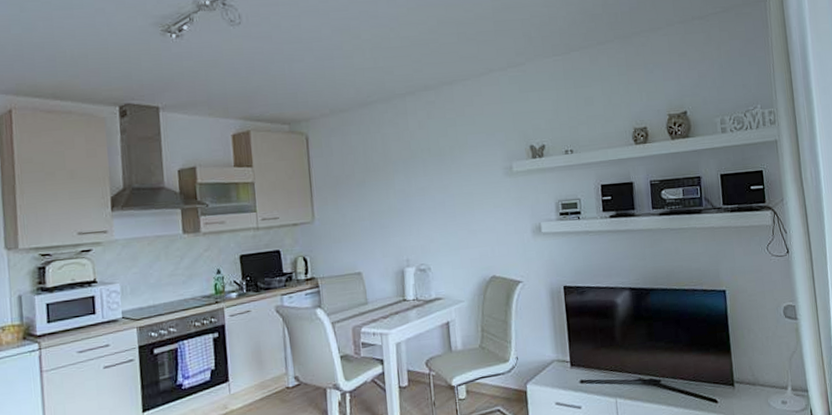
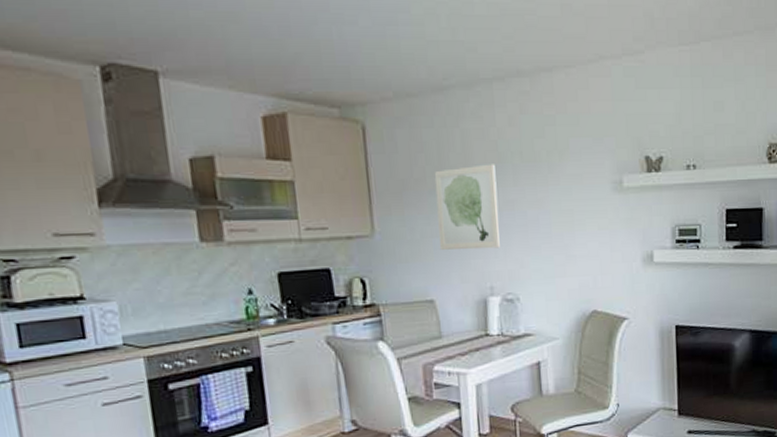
wall art: none [361,159,414,231] -> present [434,164,500,251]

